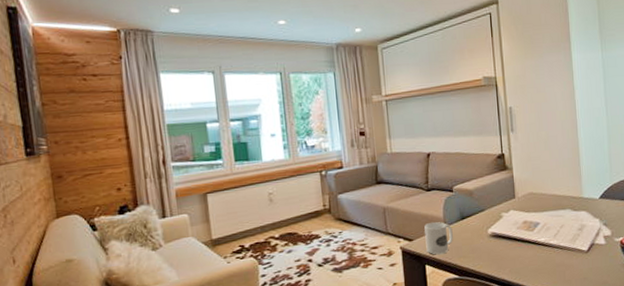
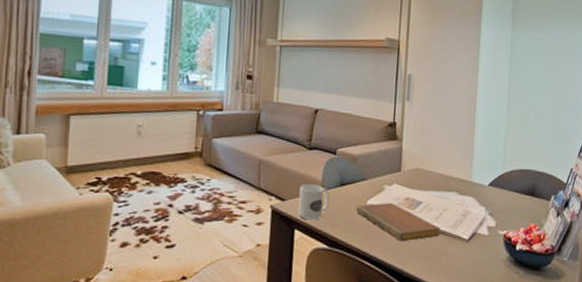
notebook: none [479,228,561,262] -> present [356,203,441,242]

